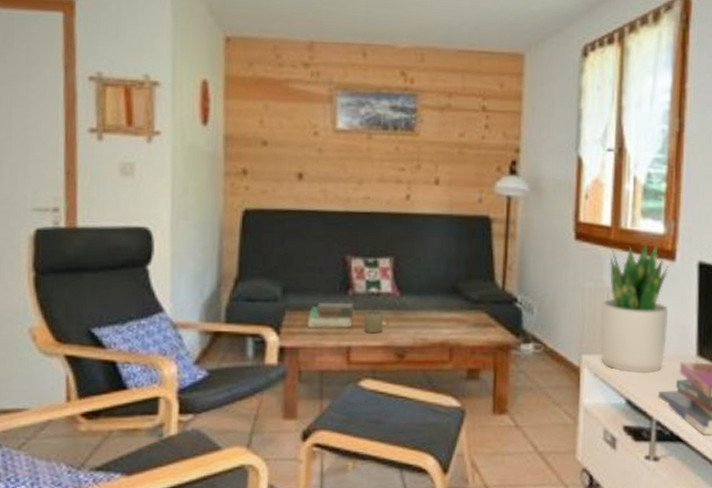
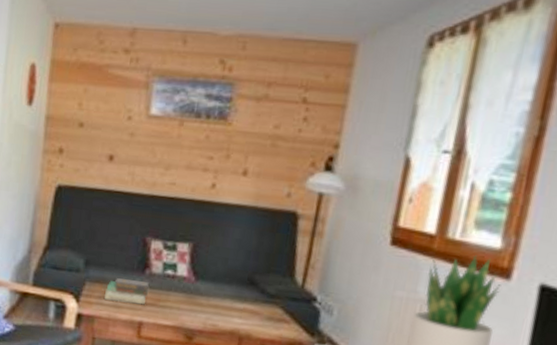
mug: present [363,310,389,334] -> none [156,290,182,314]

